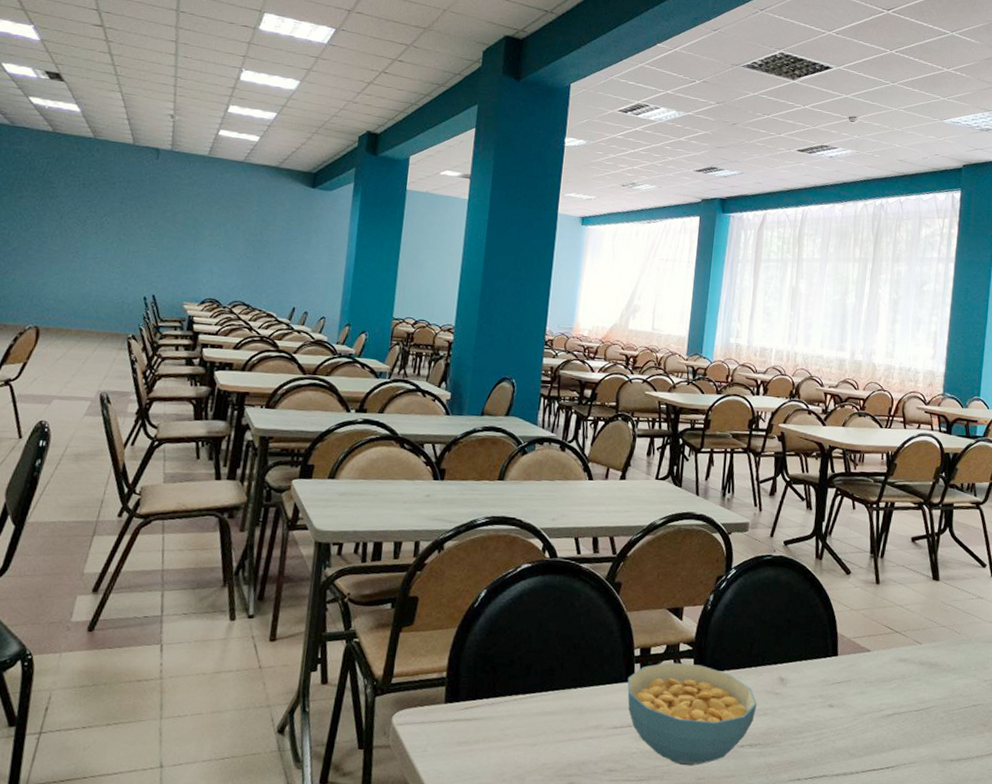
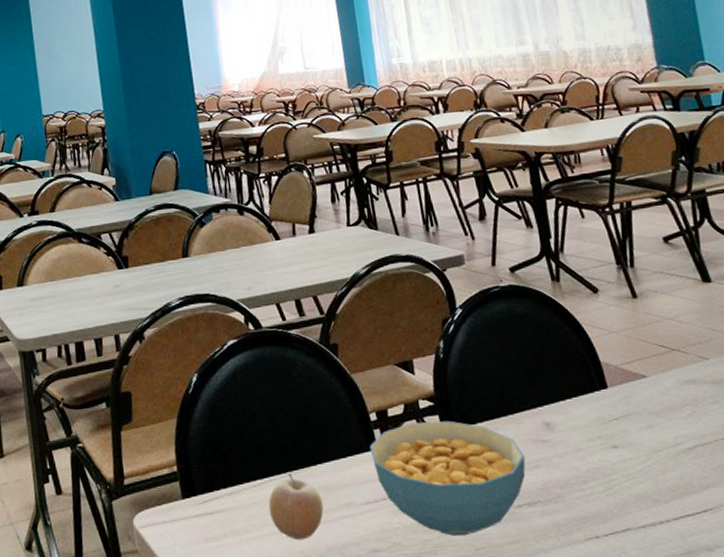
fruit: none [523,692,575,754] -> present [268,472,324,541]

